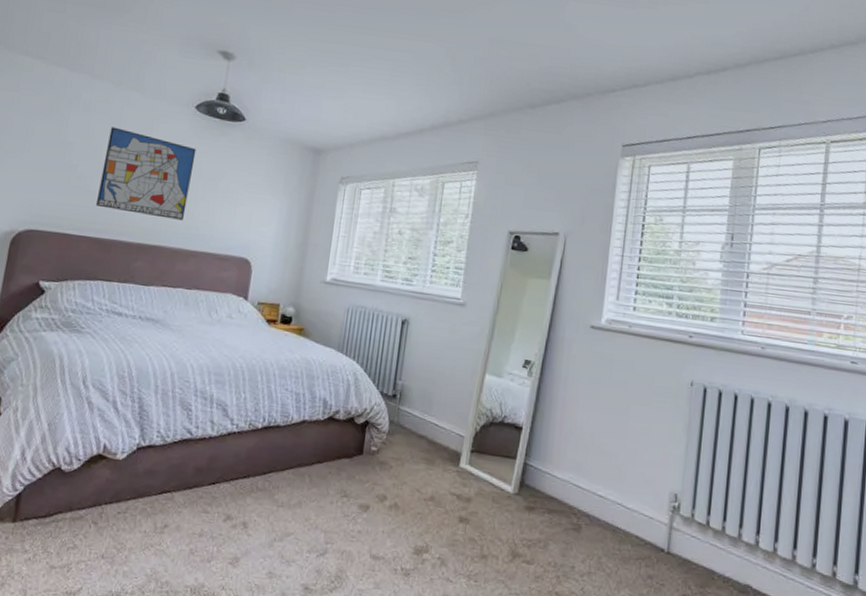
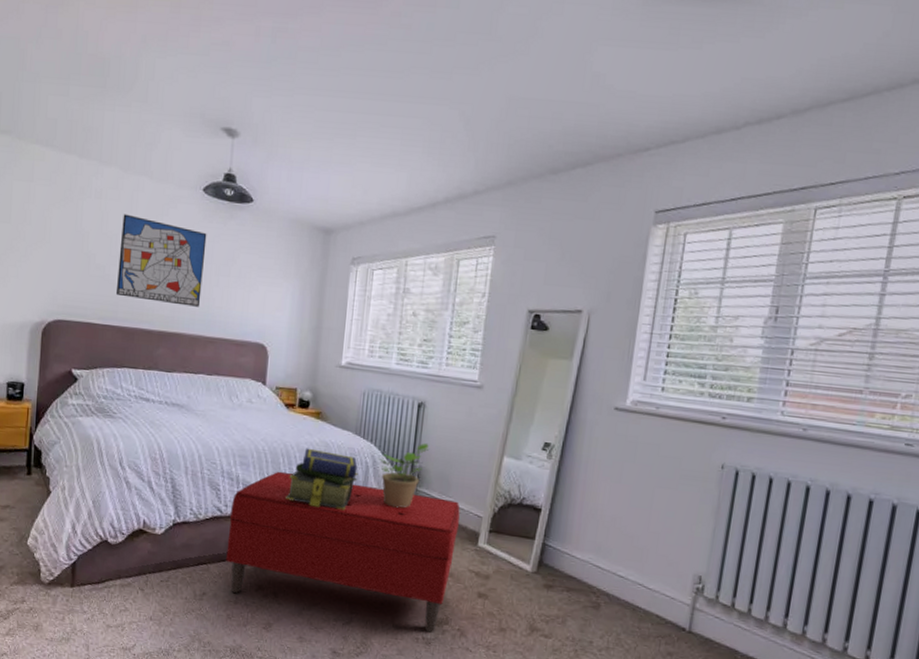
bench: none [193,389,442,563] -> present [226,471,460,633]
stack of books: none [262,365,339,431] -> present [286,448,358,510]
potted plant: none [360,360,412,428] -> present [378,443,429,508]

